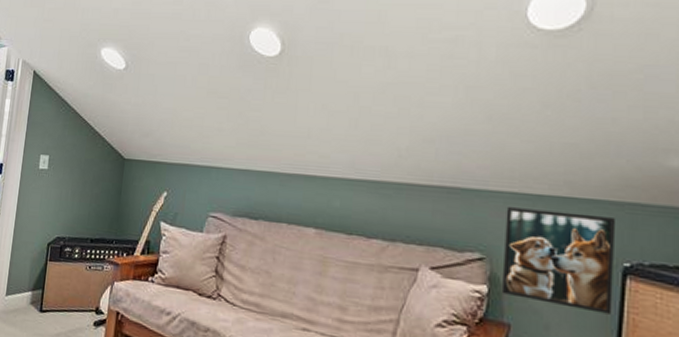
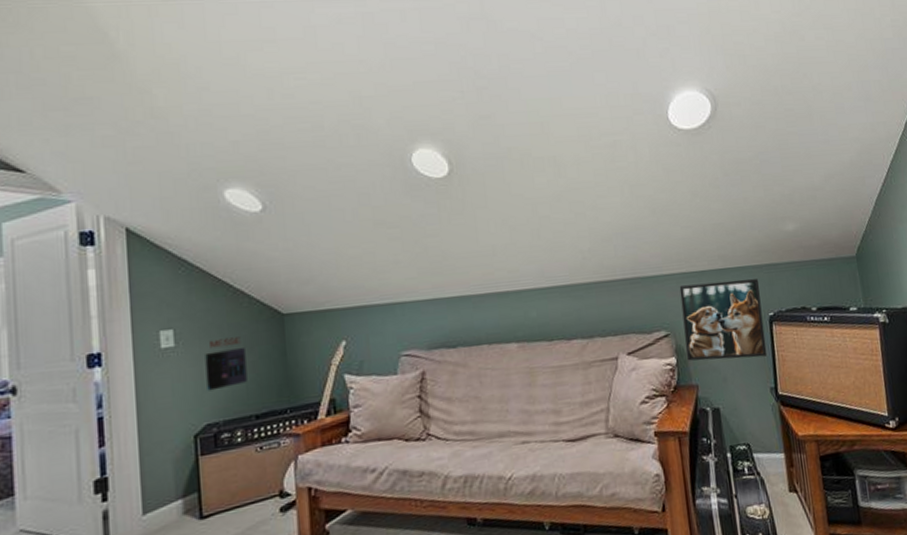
album cover: none [62,169,93,211] -> present [205,337,247,391]

